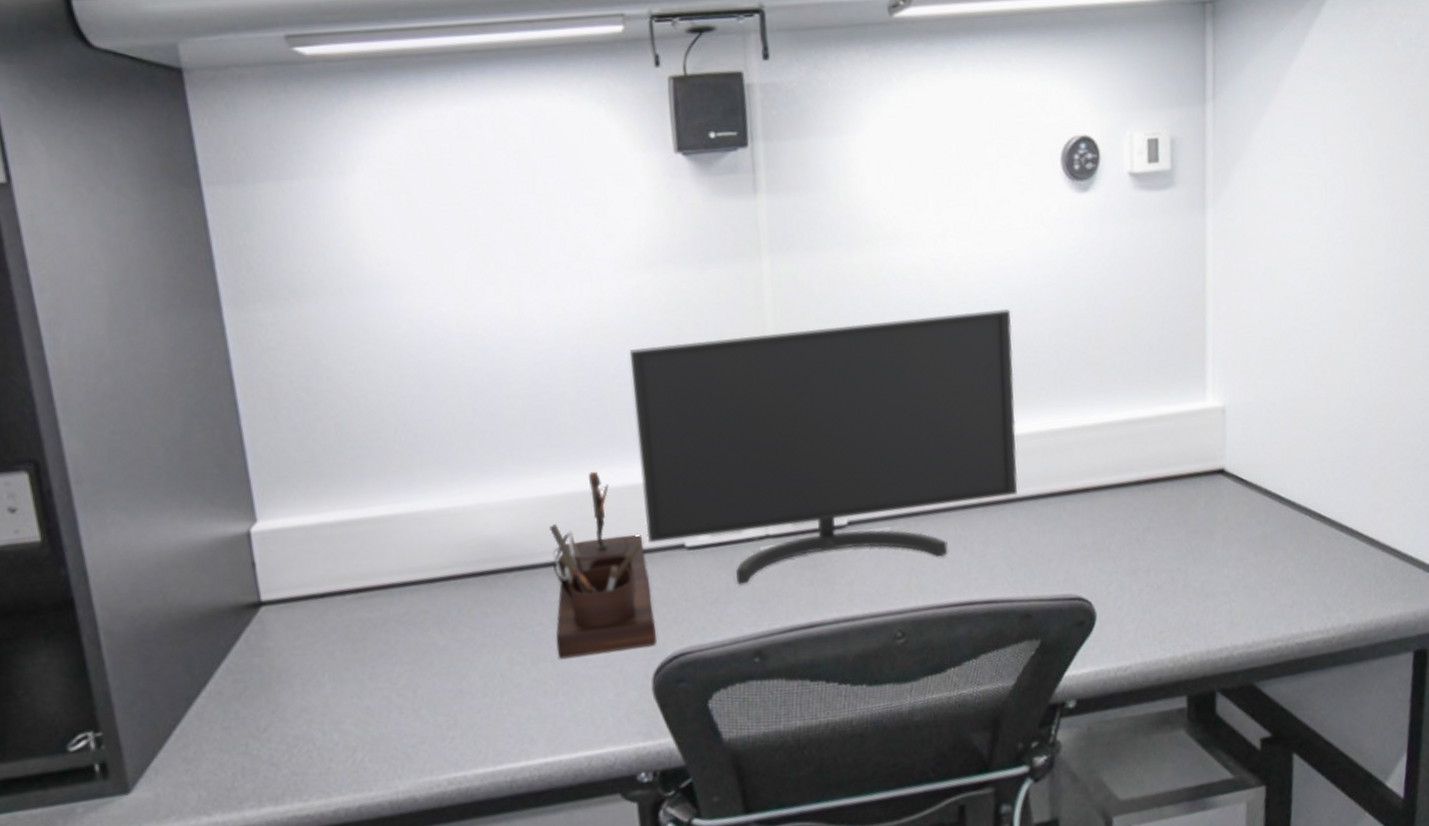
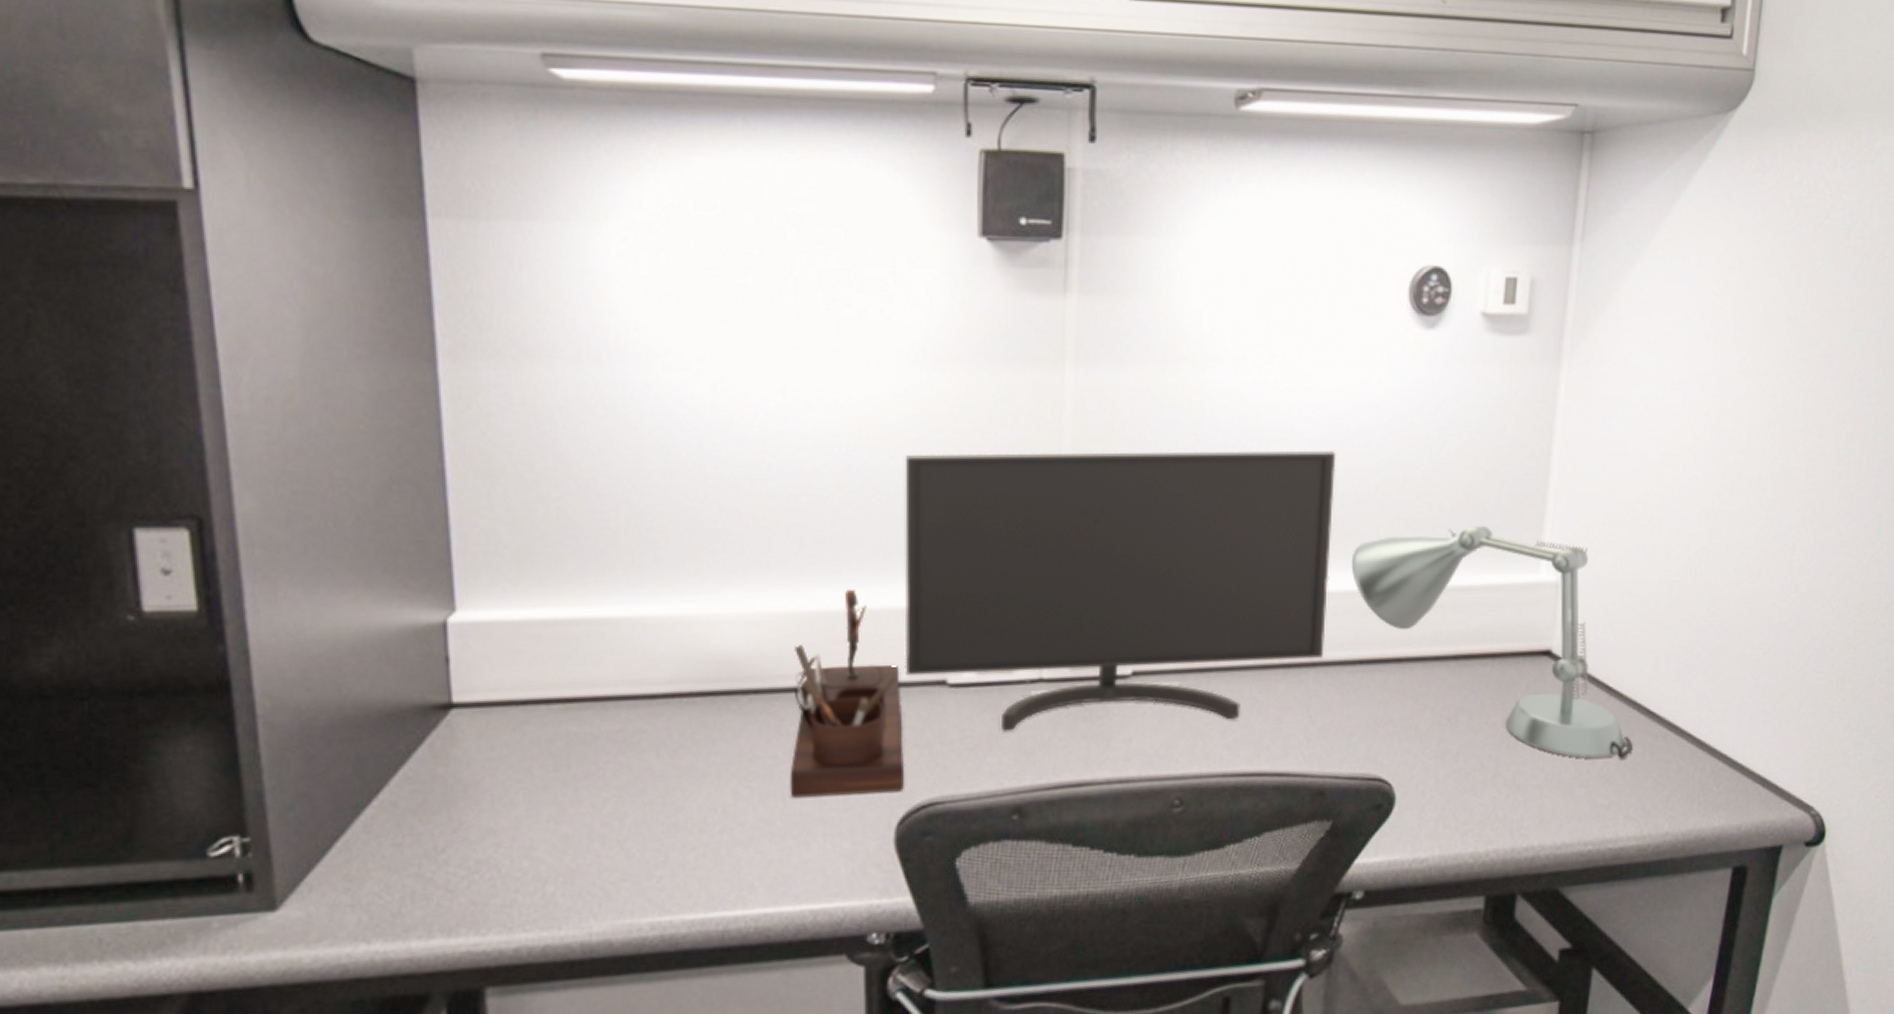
desk lamp: none [1034,362,1309,563] -> present [1351,525,1633,760]

